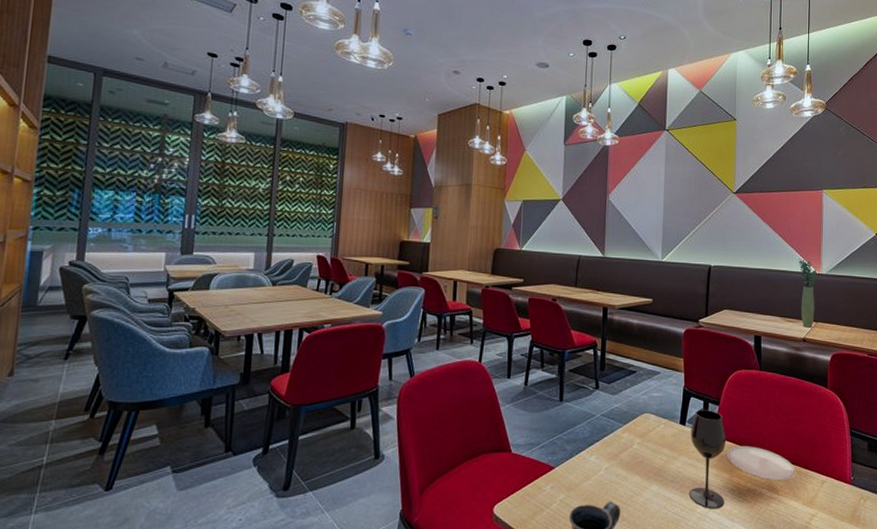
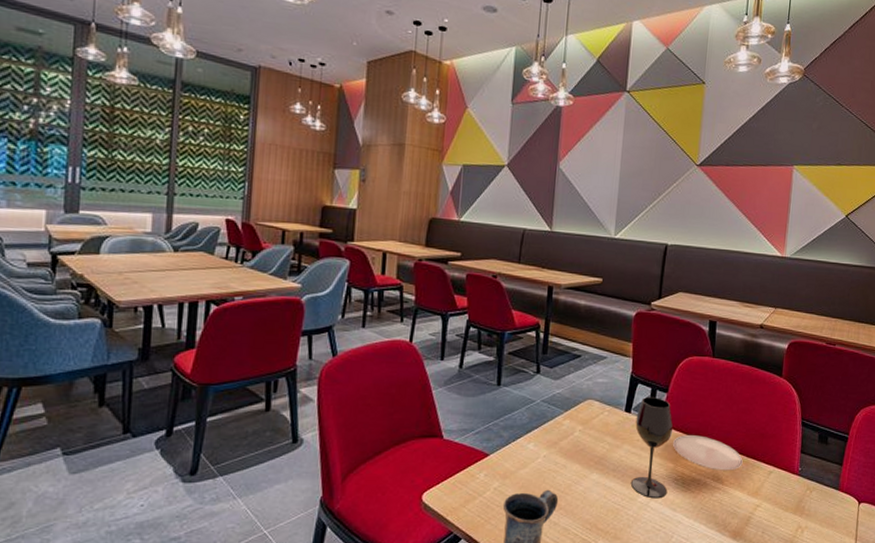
vase: present [798,258,818,328] -> none [760,239,781,314]

